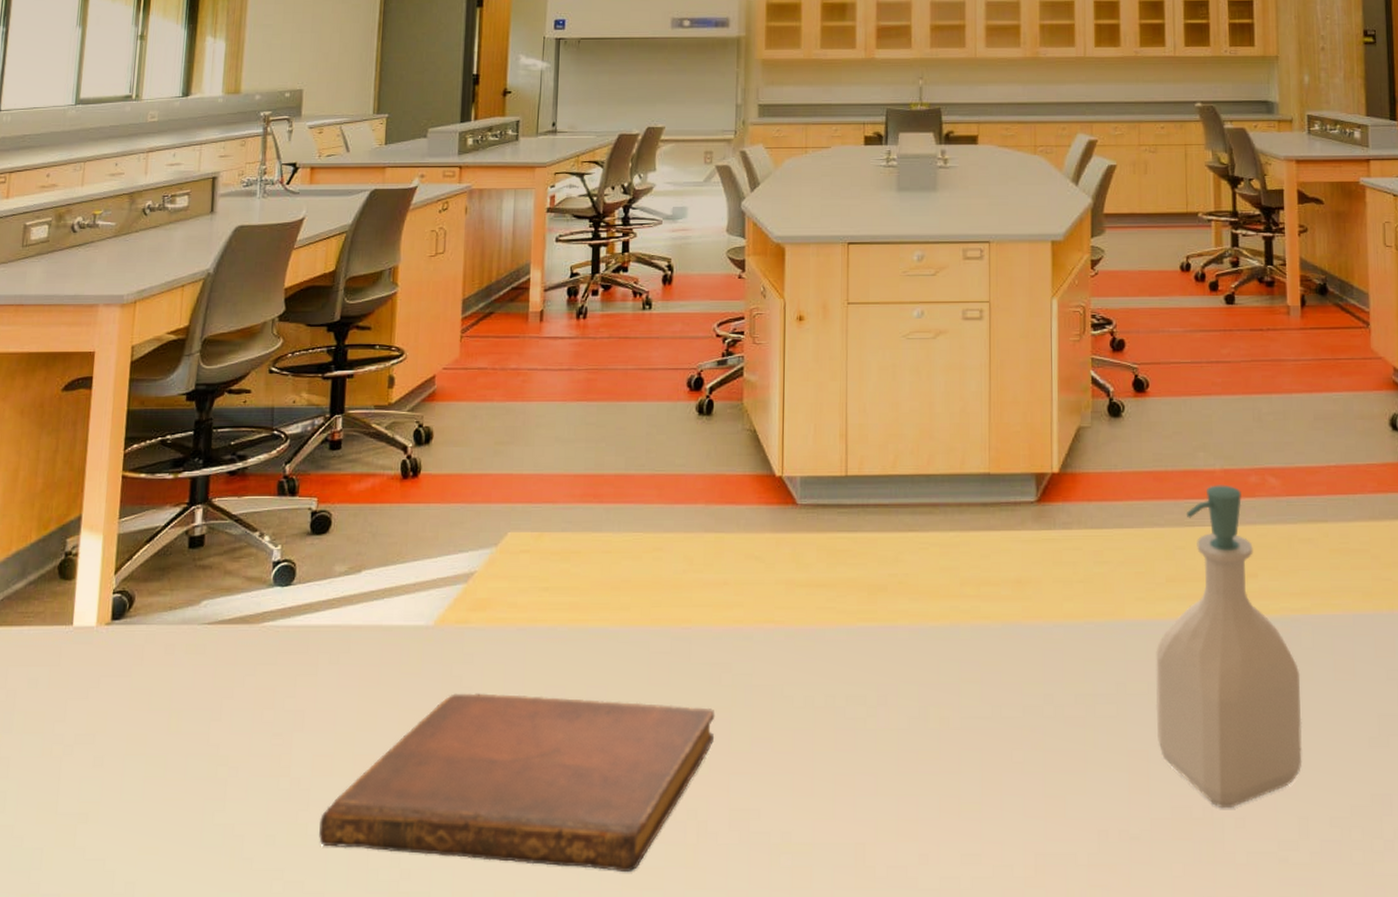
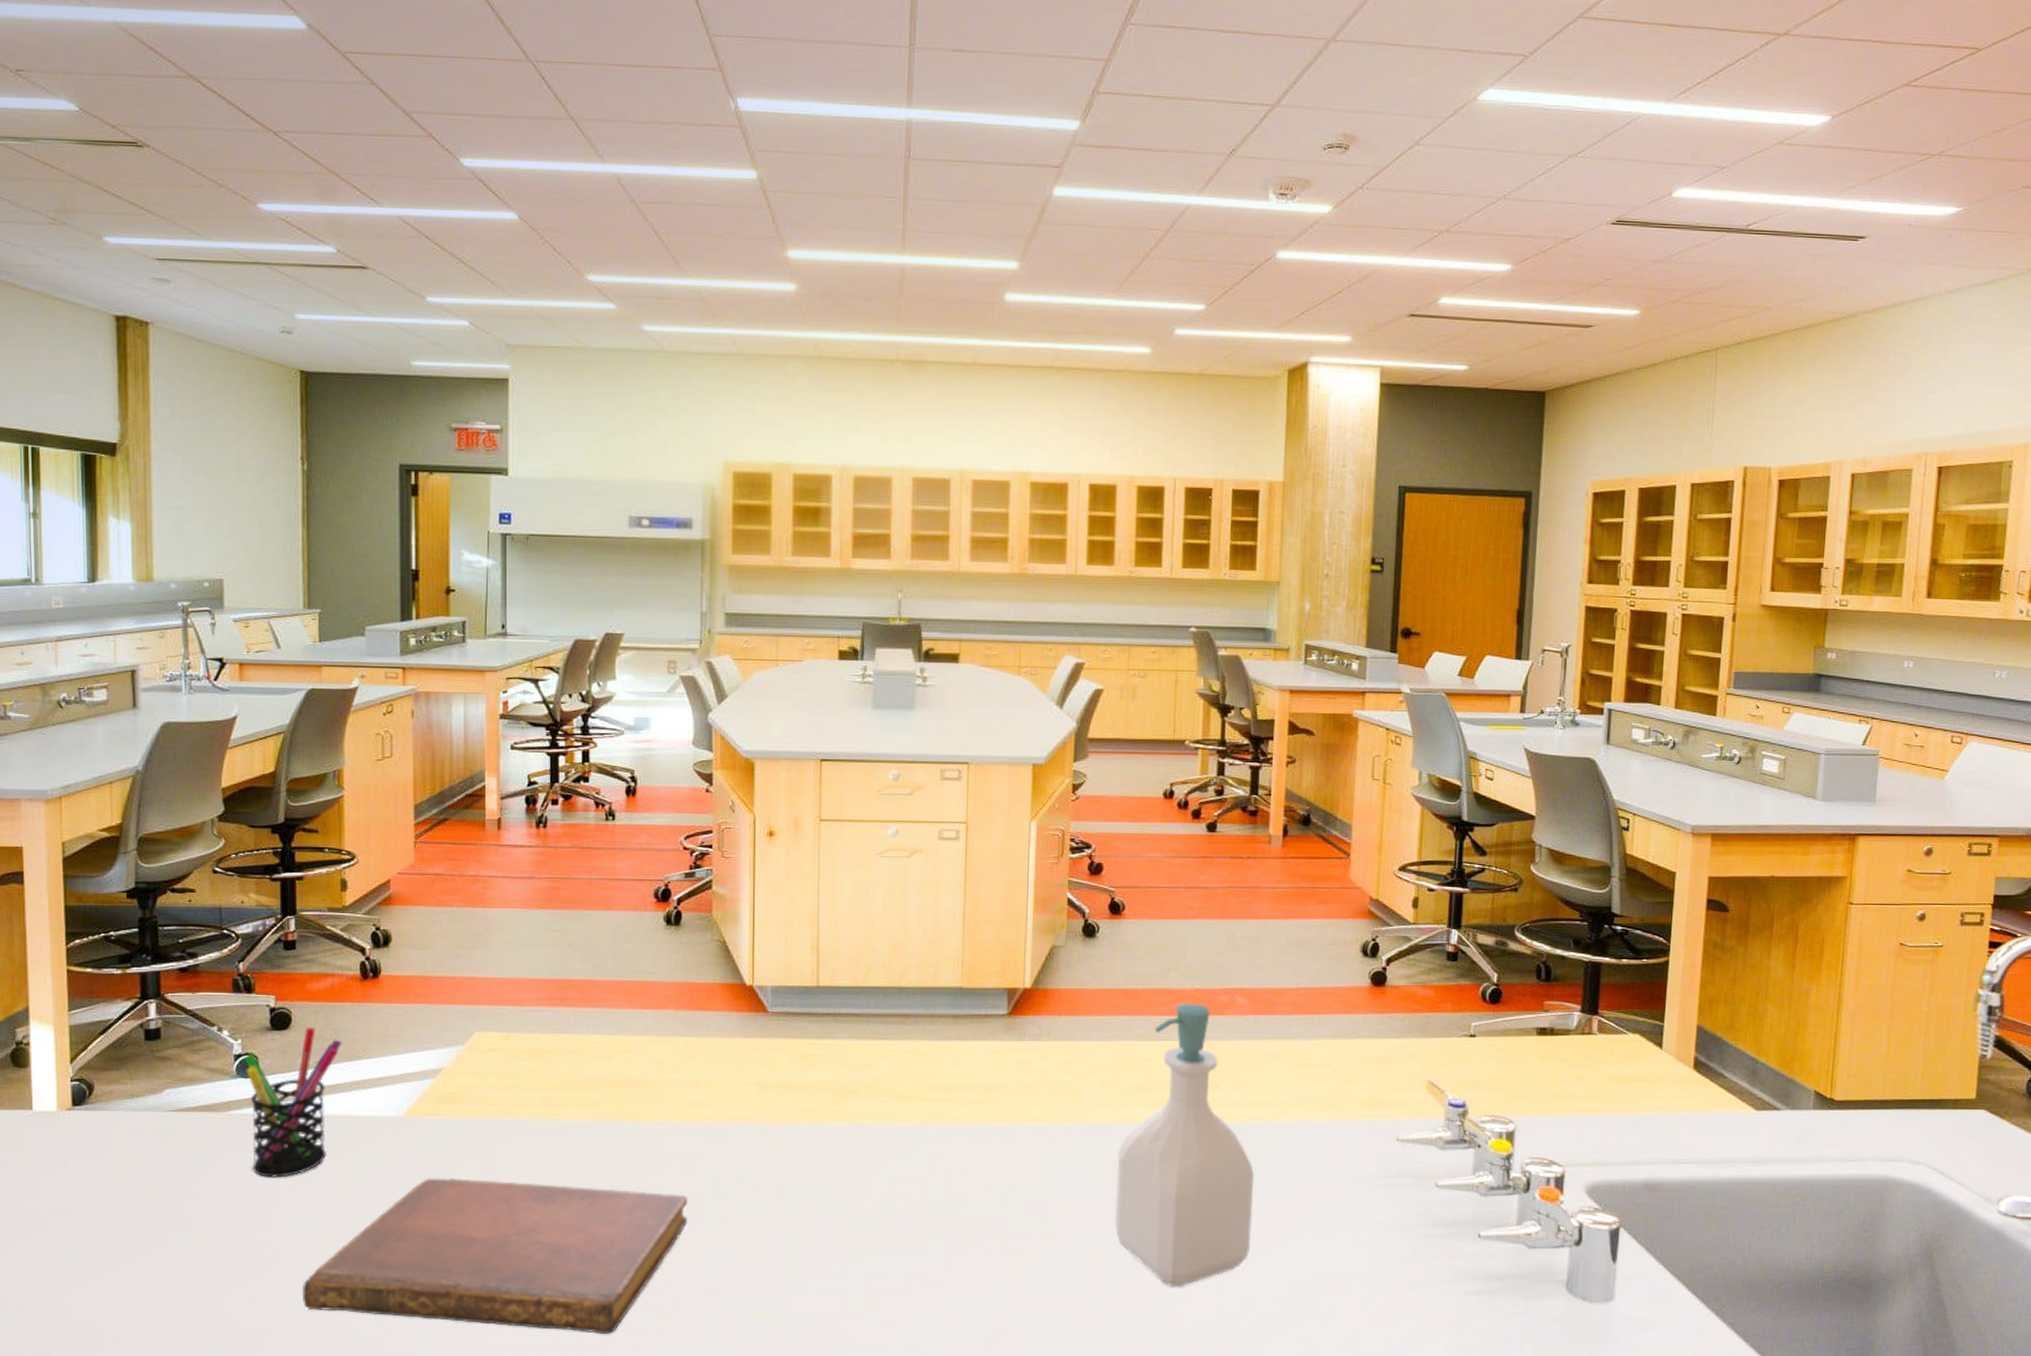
pen holder: none [281,531,379,696] -> present [244,1027,343,1178]

